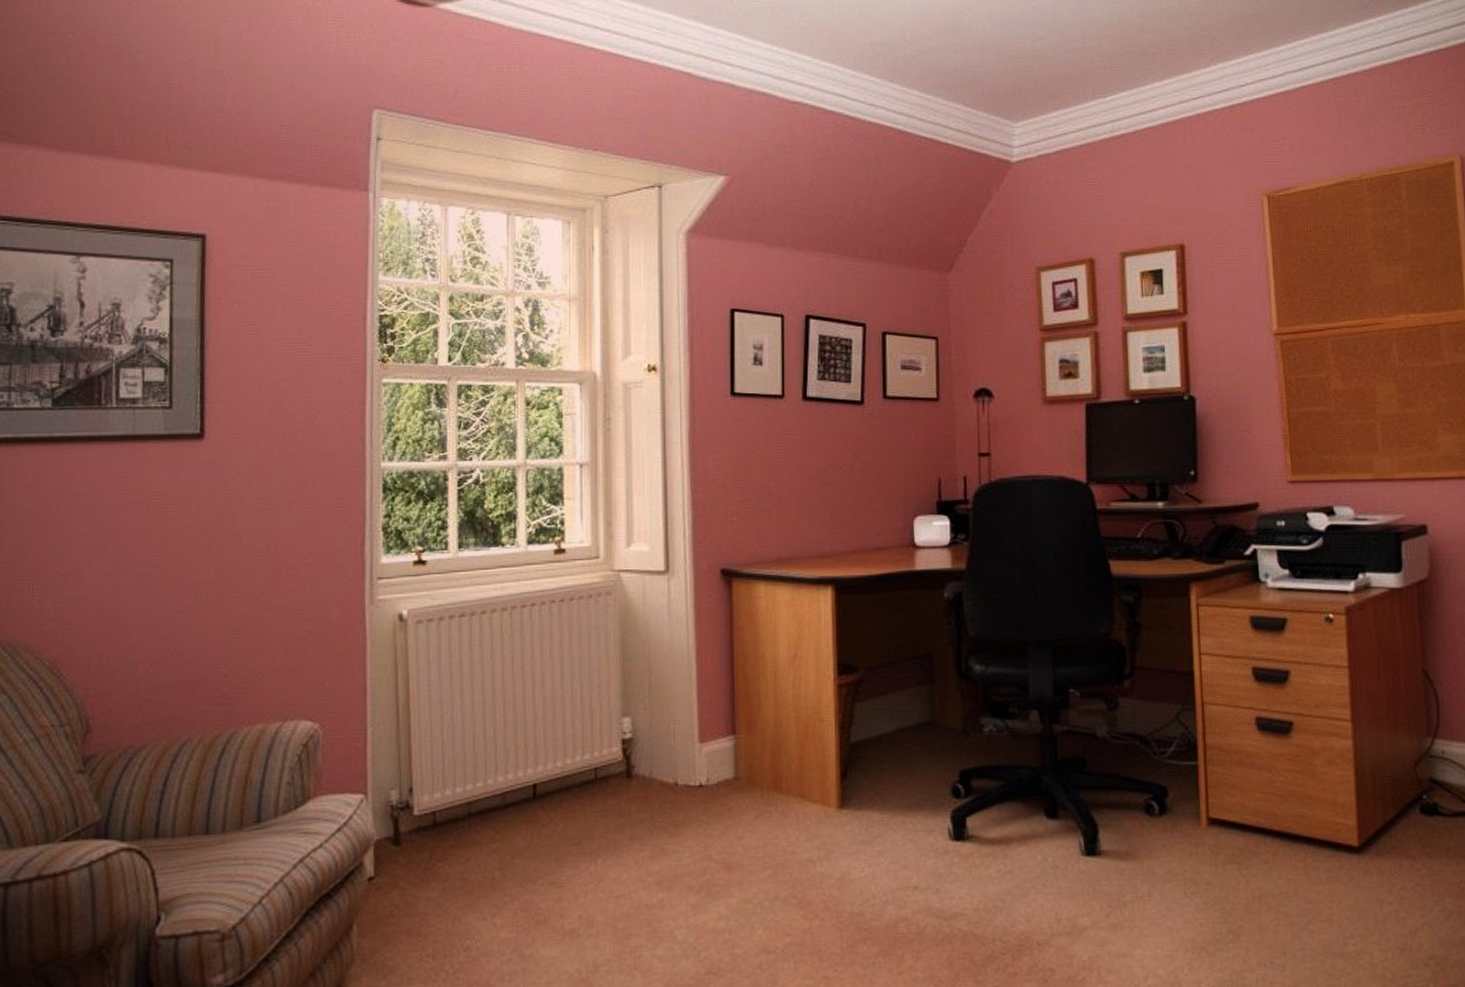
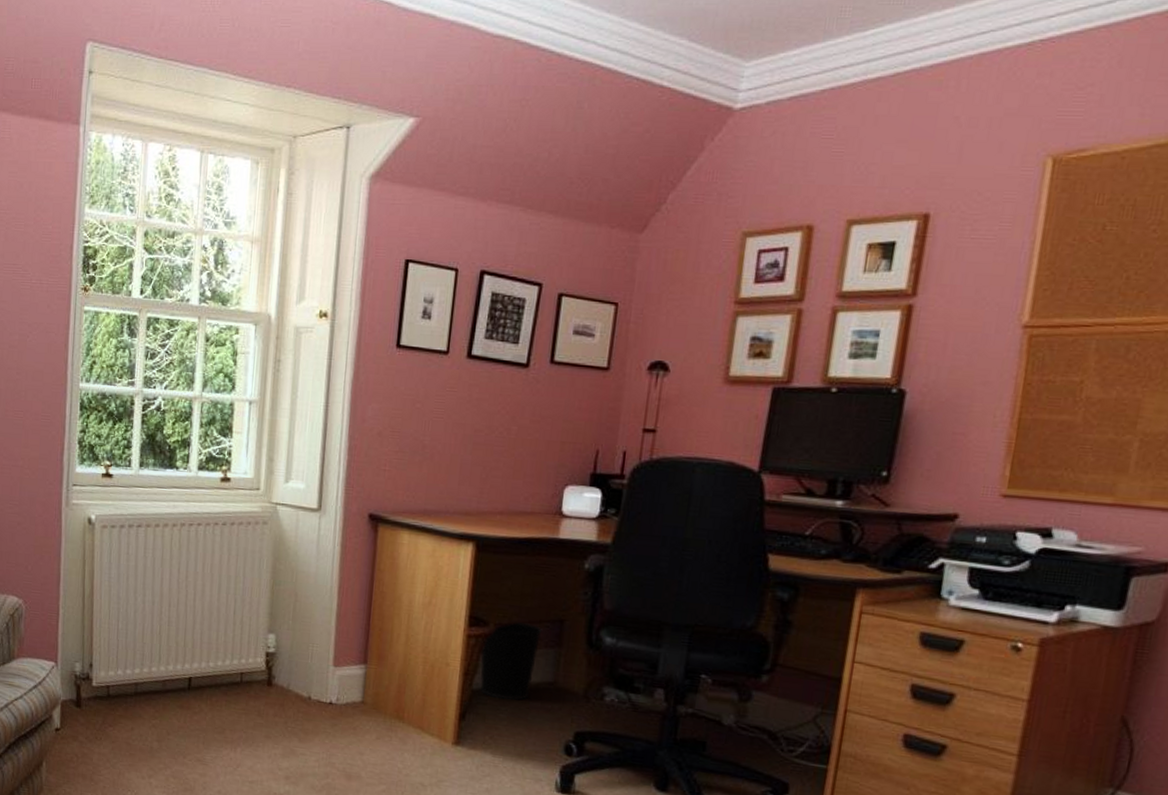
wastebasket: none [854,663,913,749] -> present [480,622,542,701]

